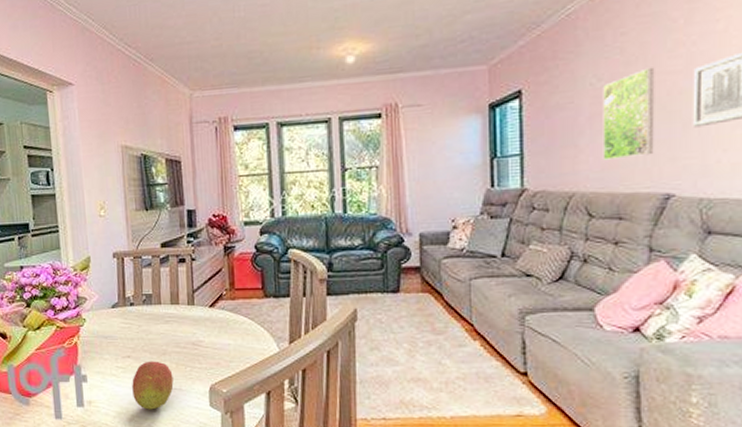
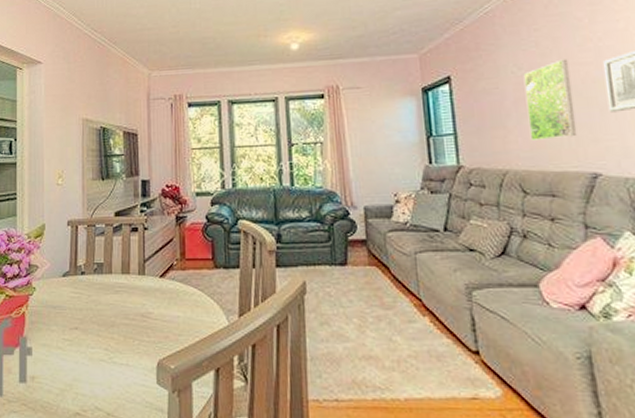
fruit: present [132,361,174,410] -> none [78,333,121,387]

